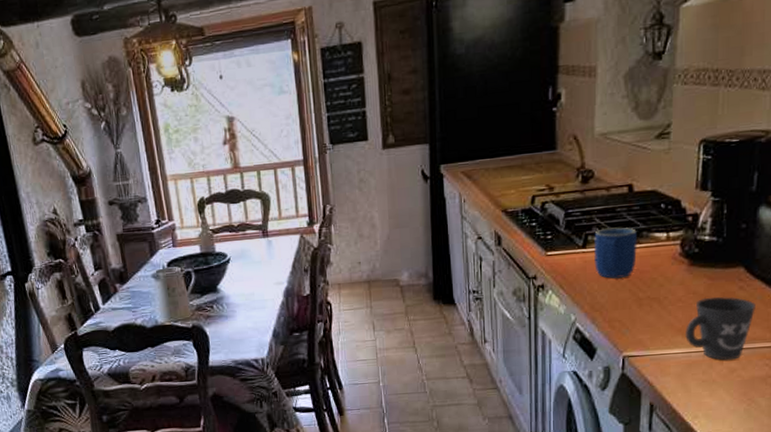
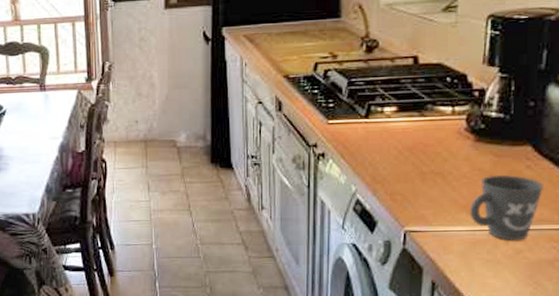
mug: present [593,227,638,279] -> none [376,99,423,151]

